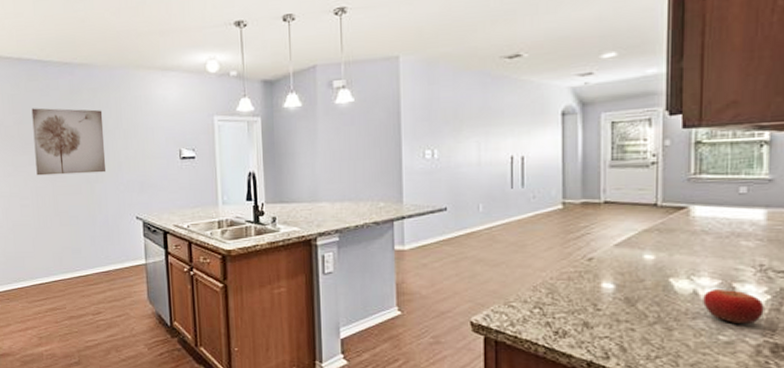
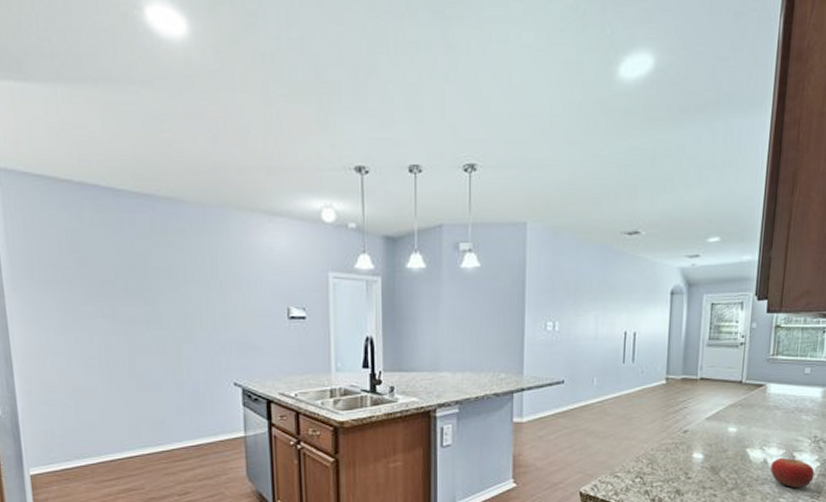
wall art: present [31,108,107,176] -> none [99,247,198,331]

